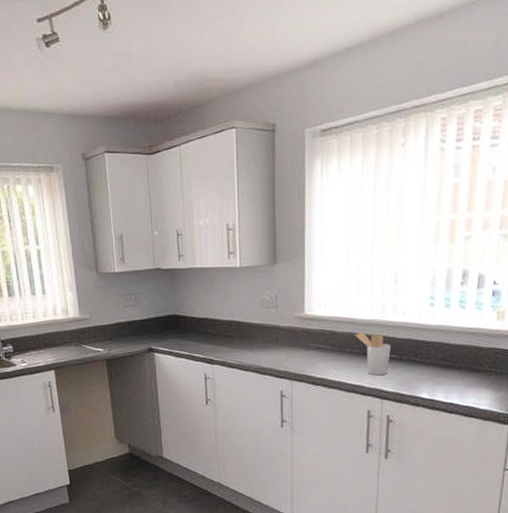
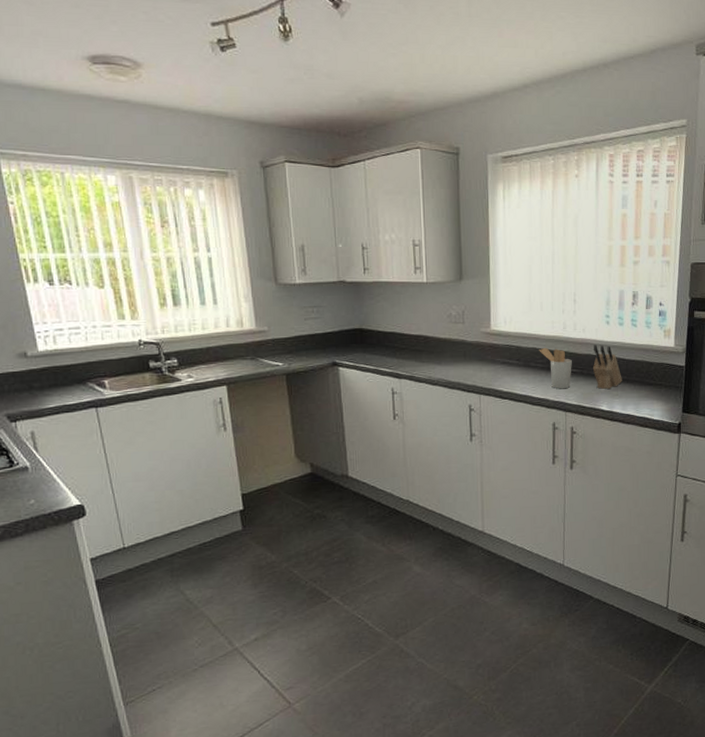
knife block: none [413,328,446,376] -> present [592,344,622,389]

